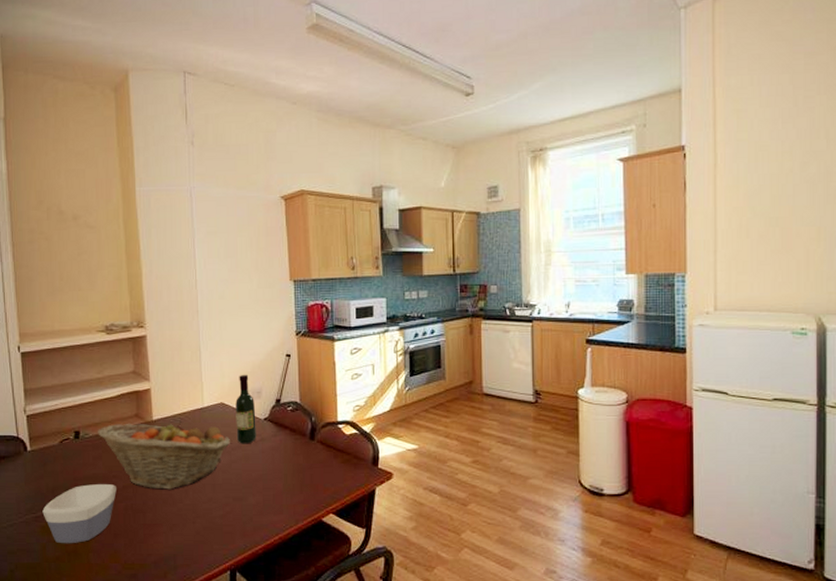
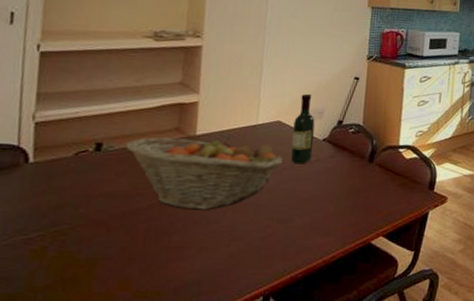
bowl: present [42,483,117,544] -> none [37,201,140,270]

